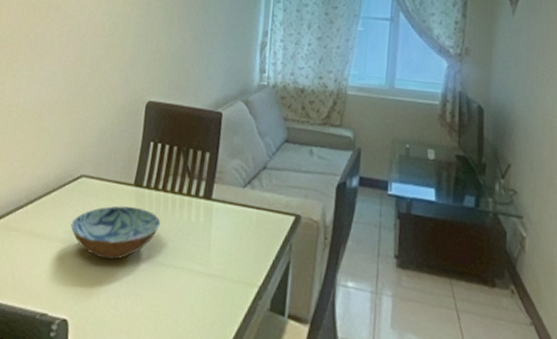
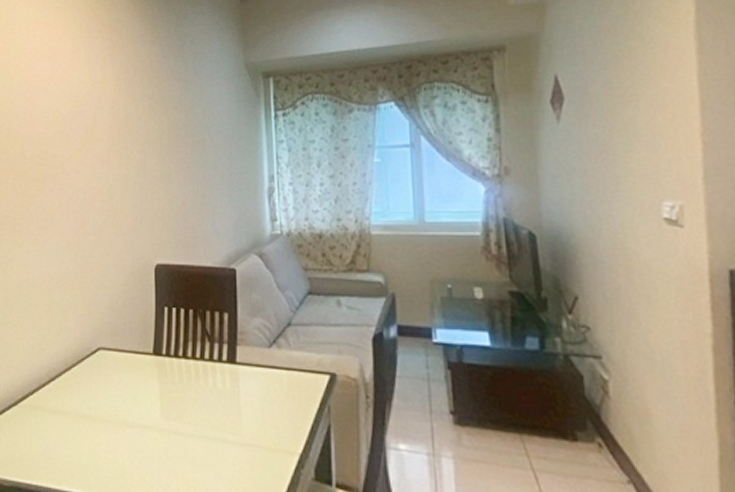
bowl: present [70,206,161,260] -> none [94,377,186,435]

